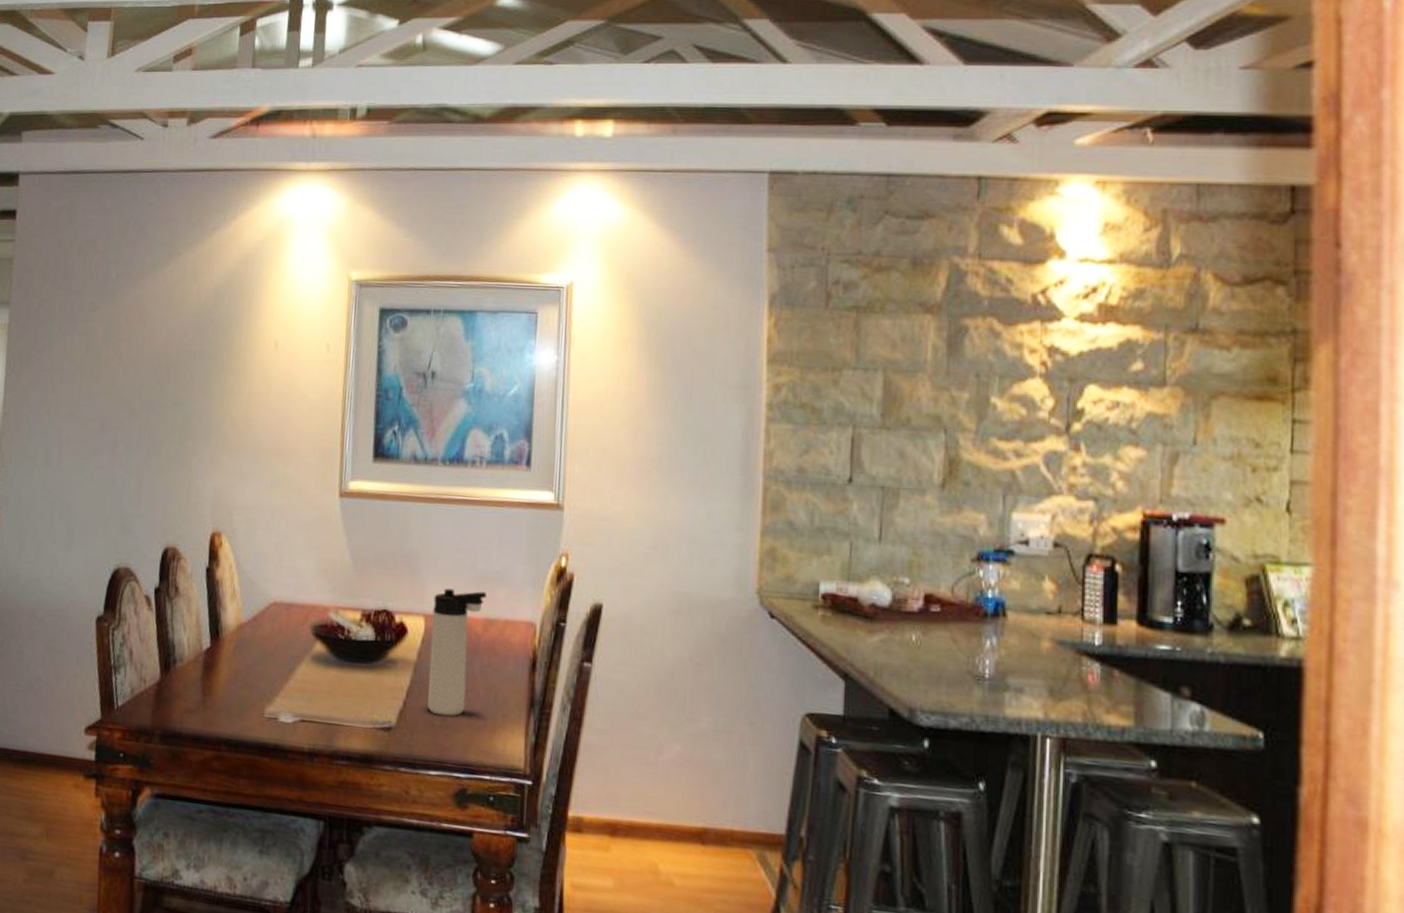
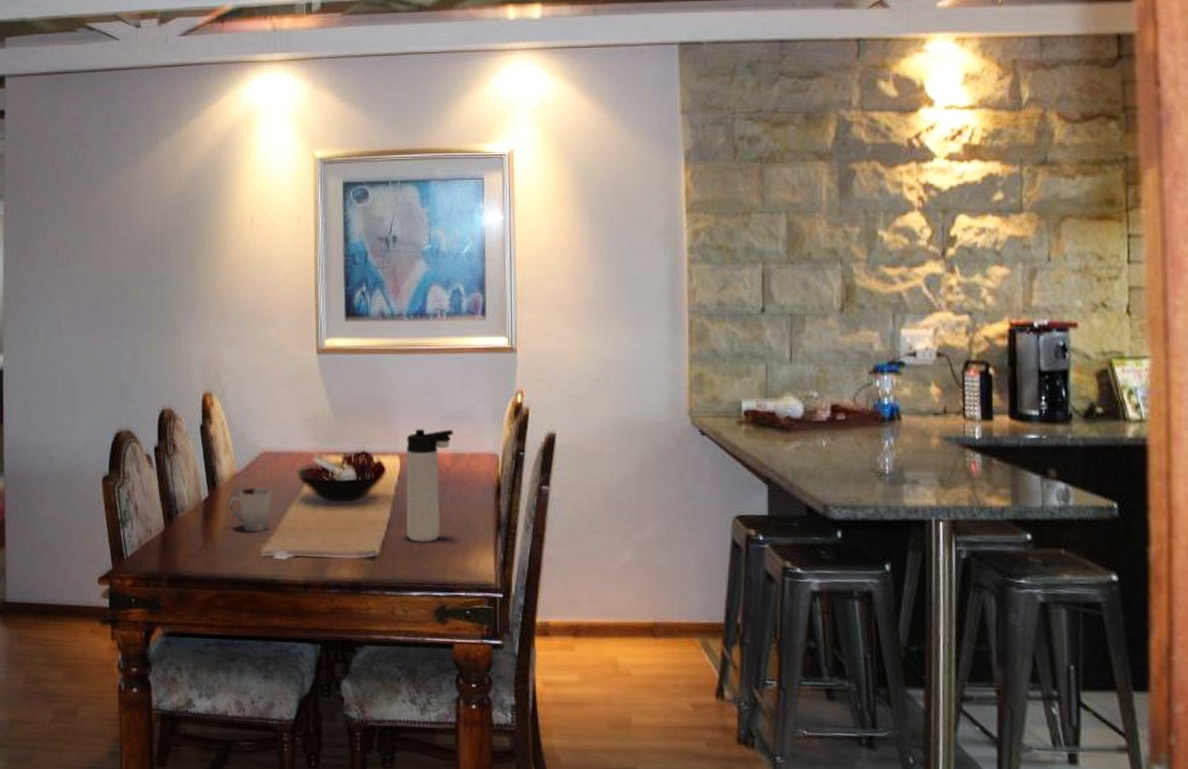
cup: none [231,640,281,691] -> present [228,487,273,532]

